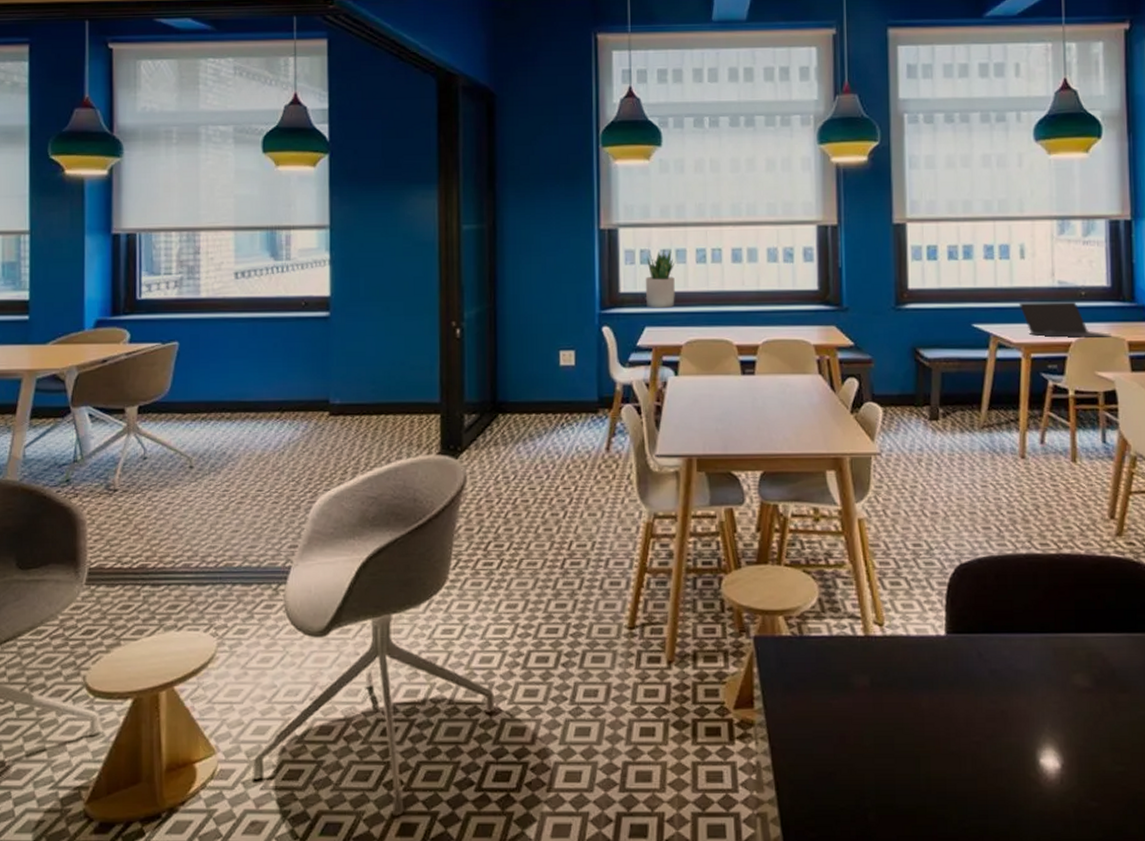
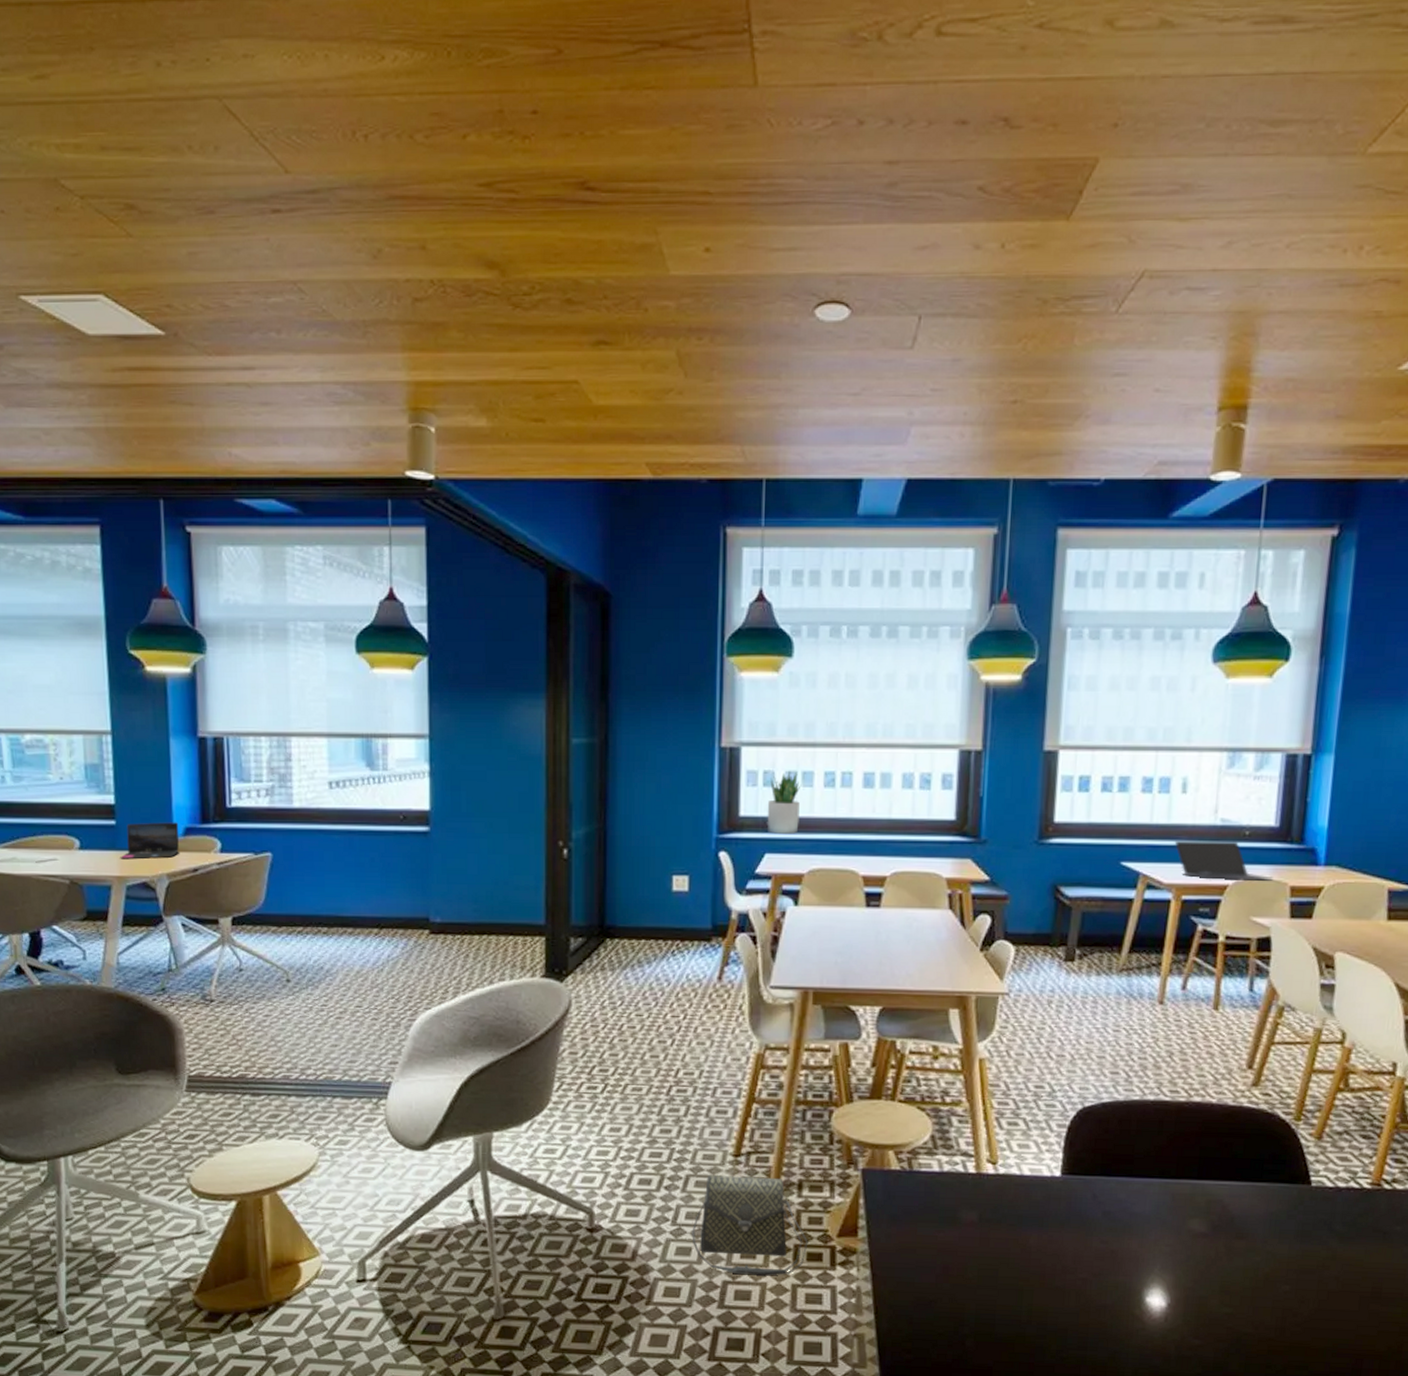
laptop: none [31,315,90,353] -> present [120,822,180,860]
shoulder bag: none [590,649,706,754] -> present [692,1175,808,1276]

